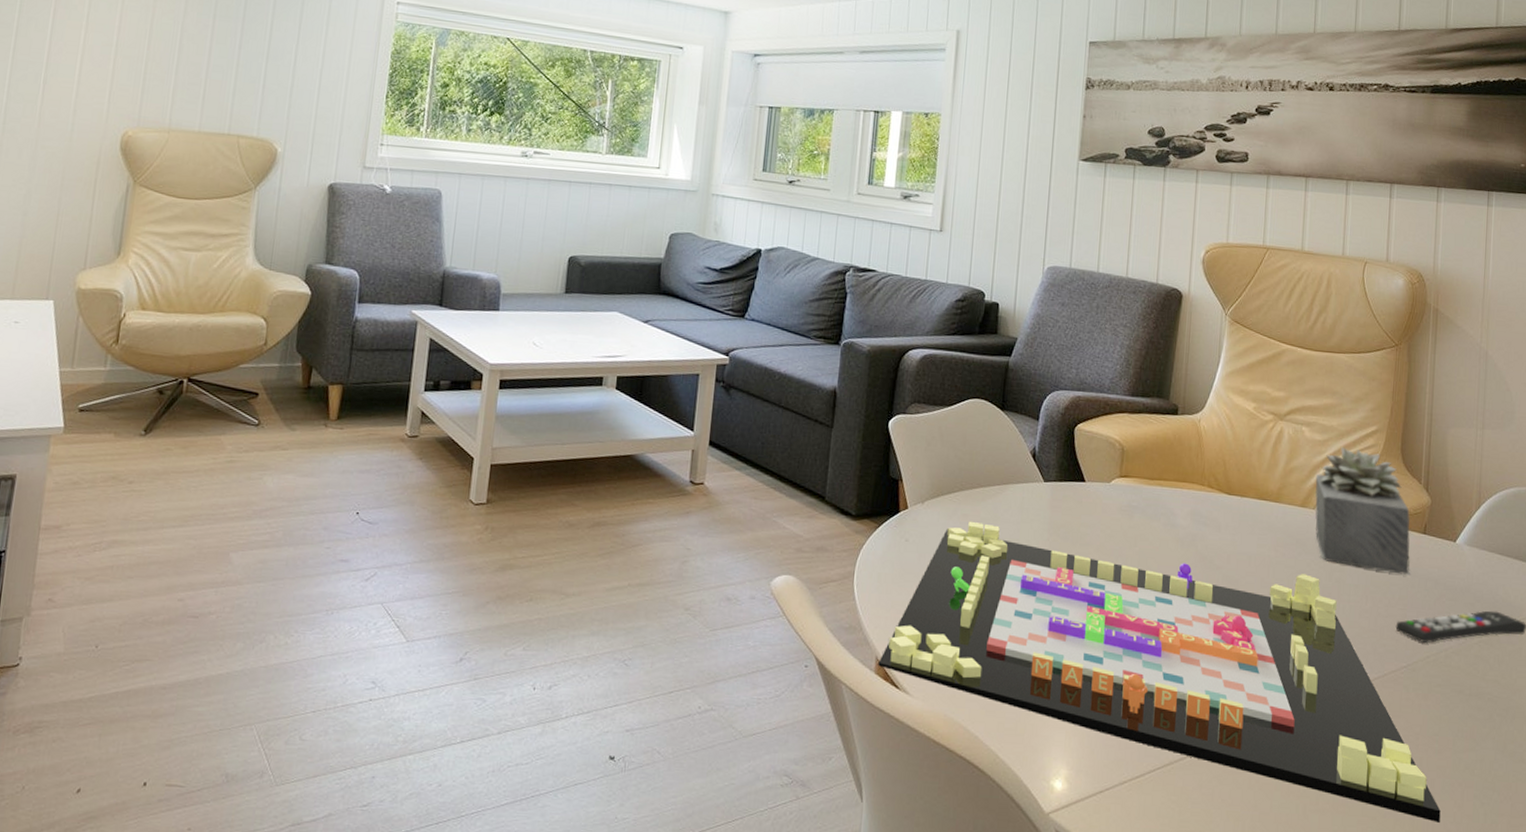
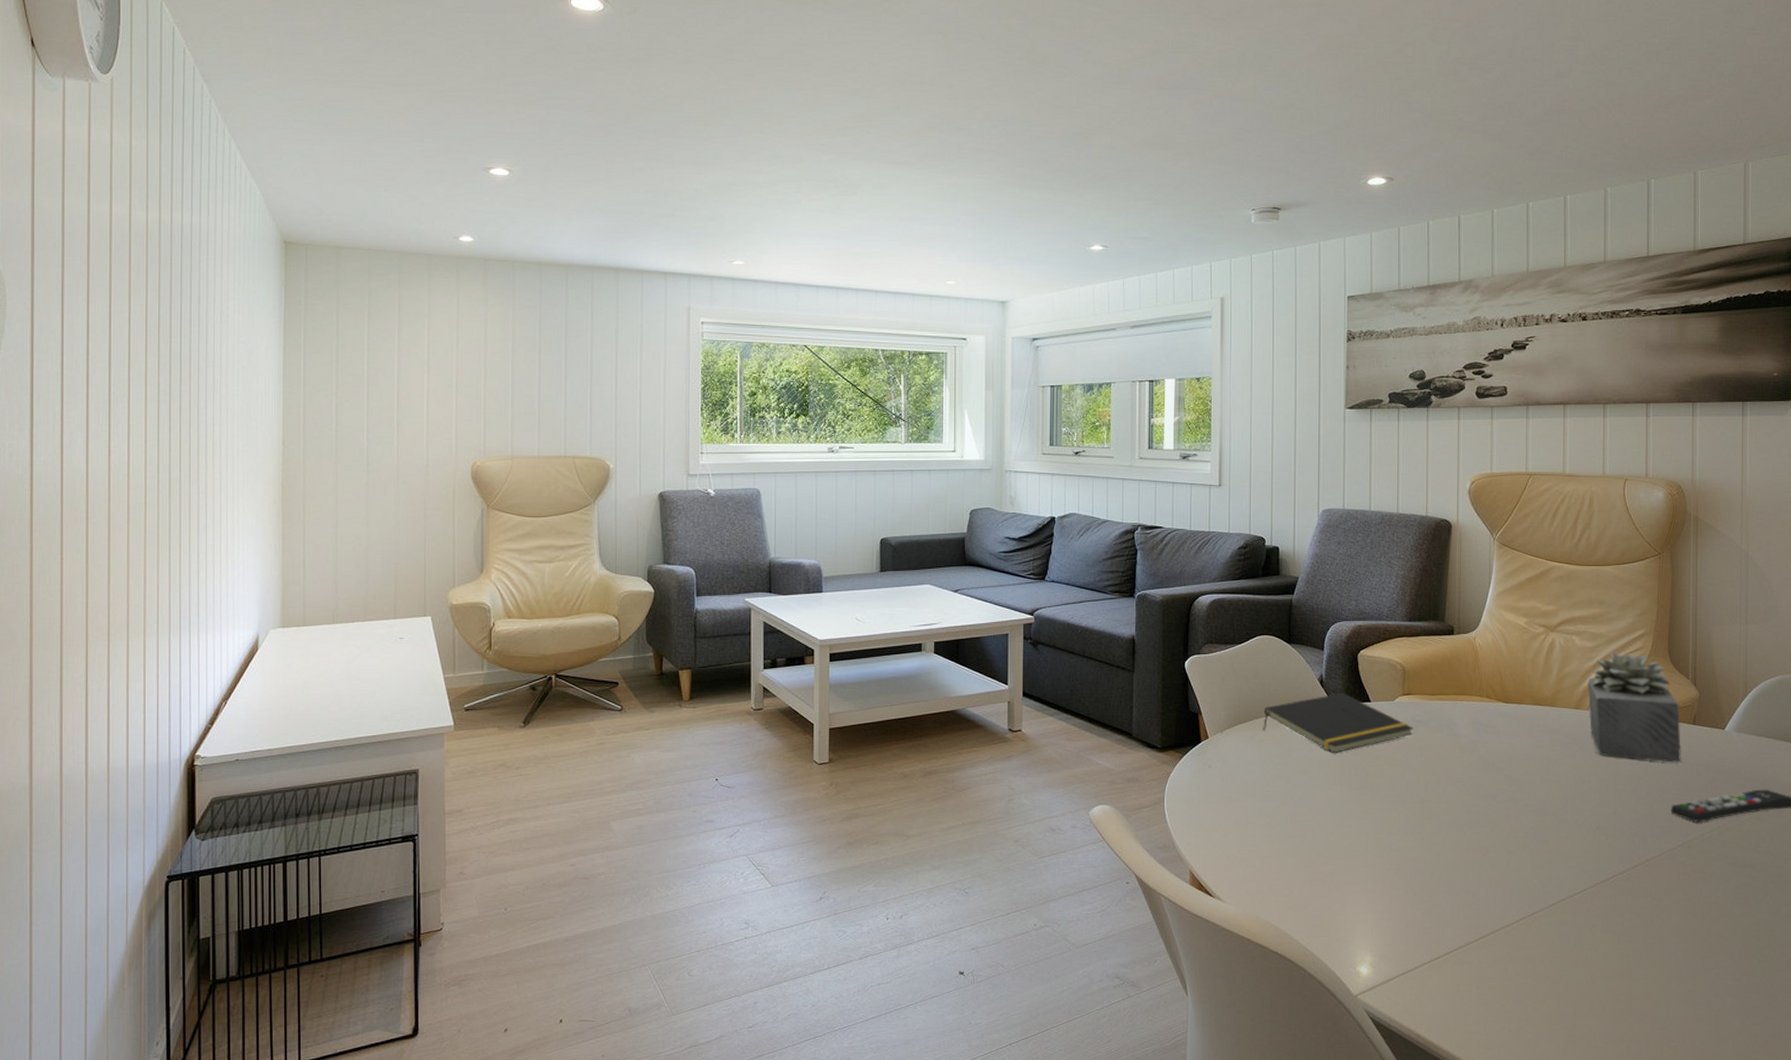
gameboard: present [878,521,1441,823] -> none [1192,745,1721,980]
notepad: none [967,469,1129,536] -> present [1263,692,1413,753]

